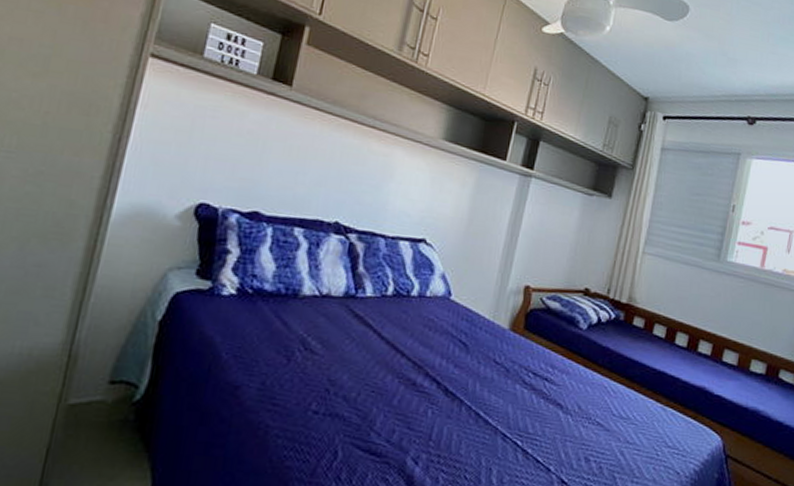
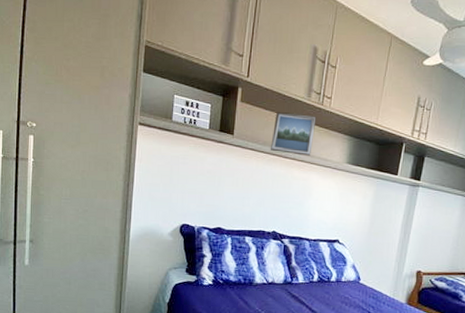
picture frame: none [341,63,408,125] -> present [270,111,317,156]

